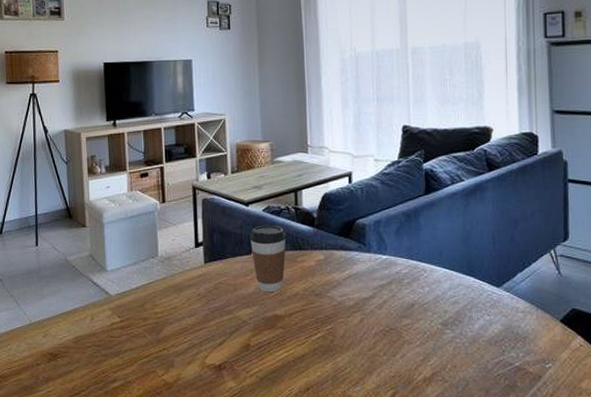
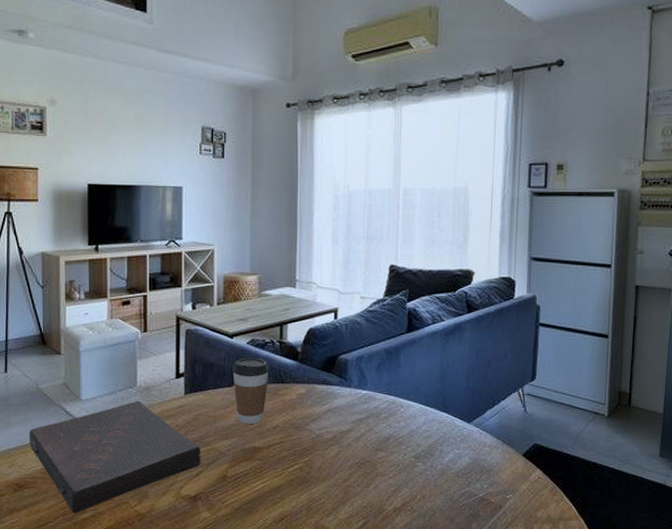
book: none [60,270,224,383] -> present [29,400,201,514]

